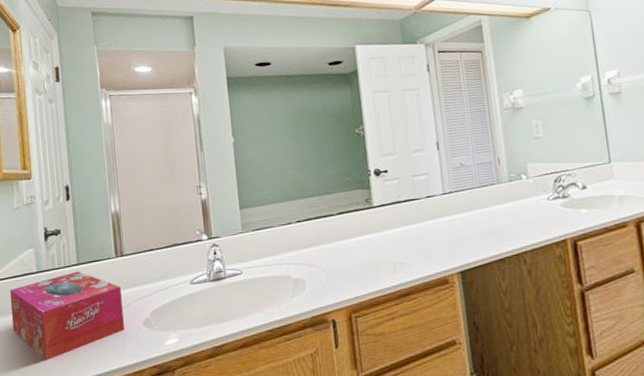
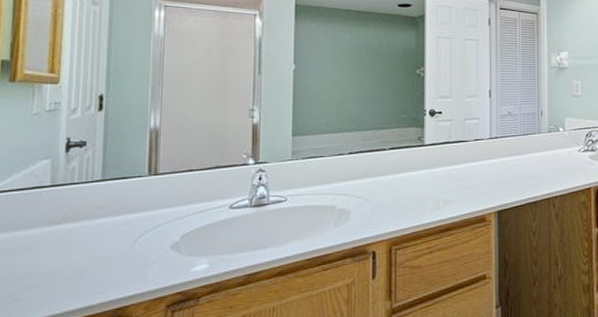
tissue box: present [9,271,124,360] -> none [10,188,150,284]

